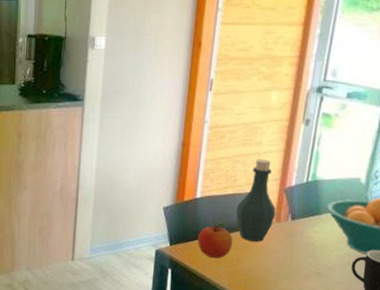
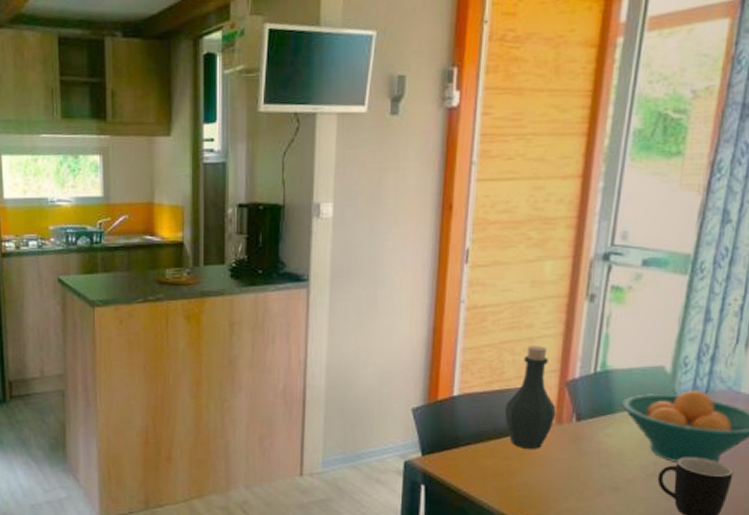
fruit: present [197,222,233,258] -> none [456,425,502,471]

